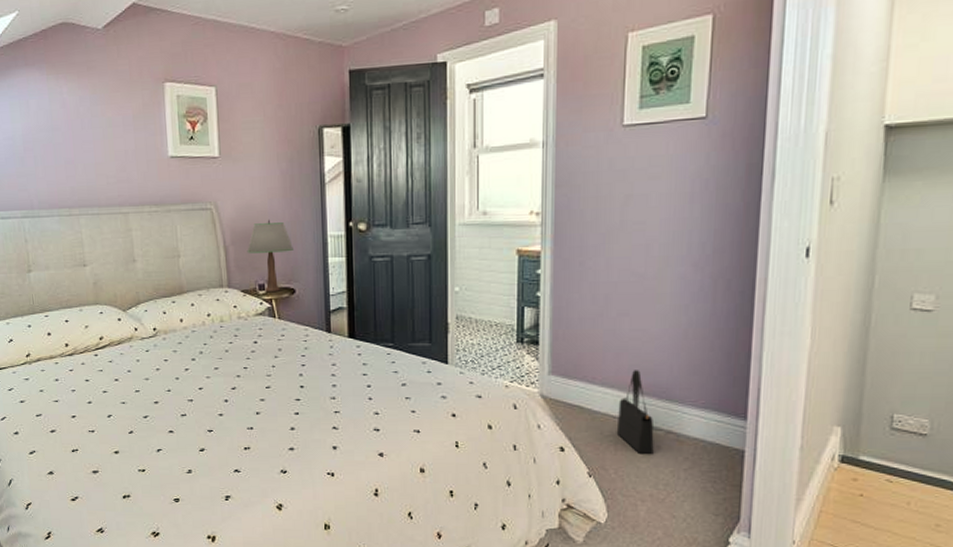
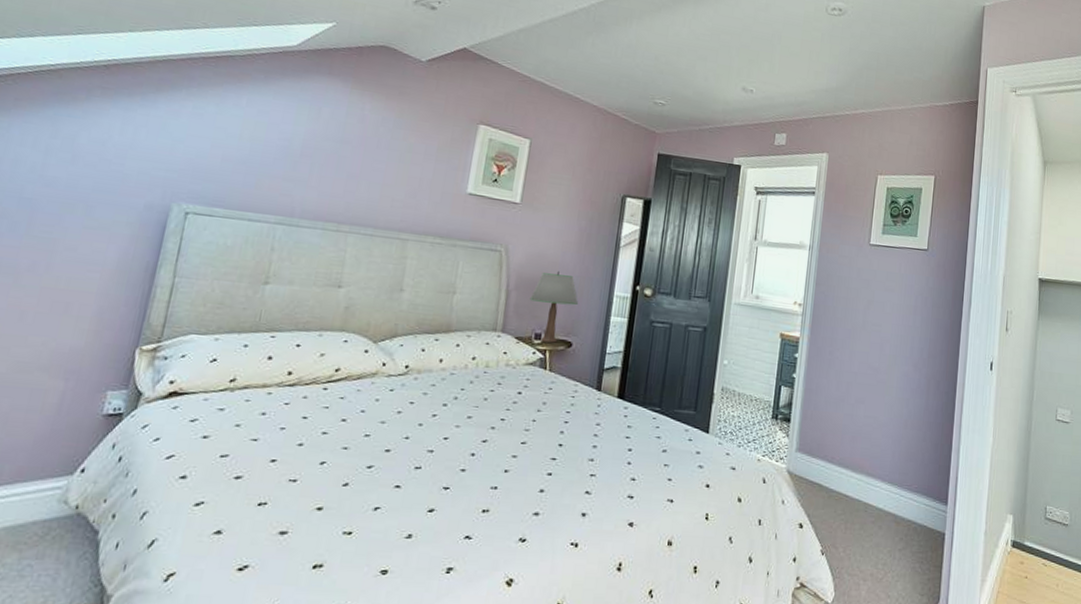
tote bag: present [616,370,654,455] -> none [847,453,878,535]

